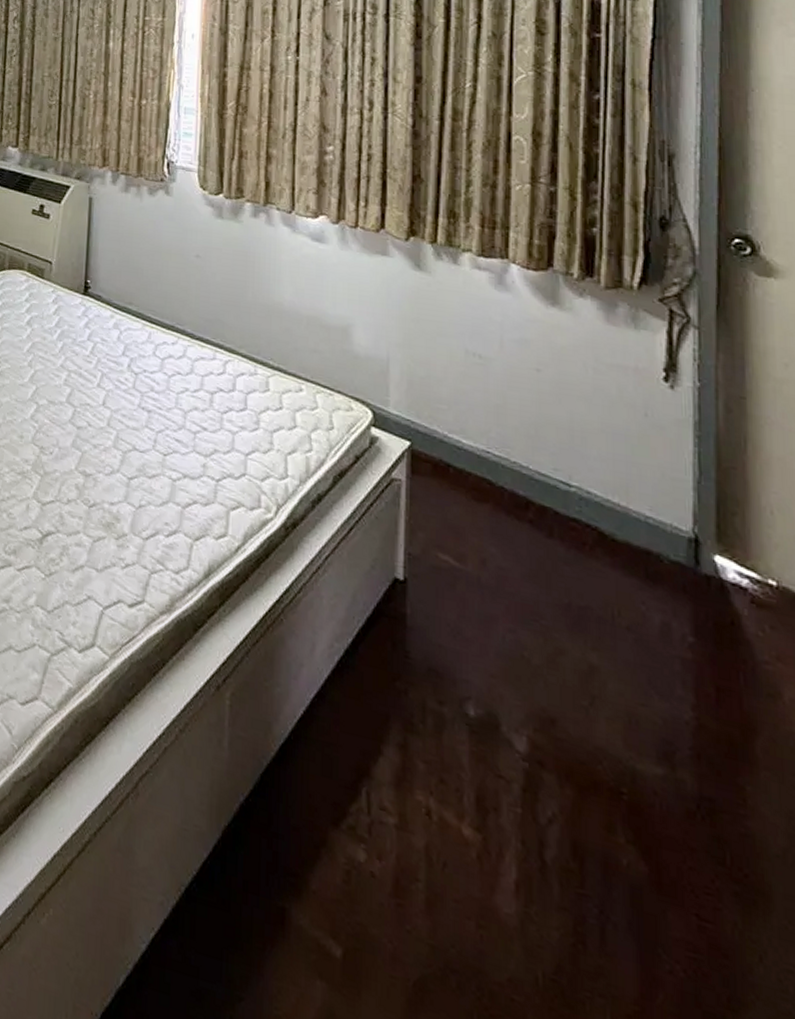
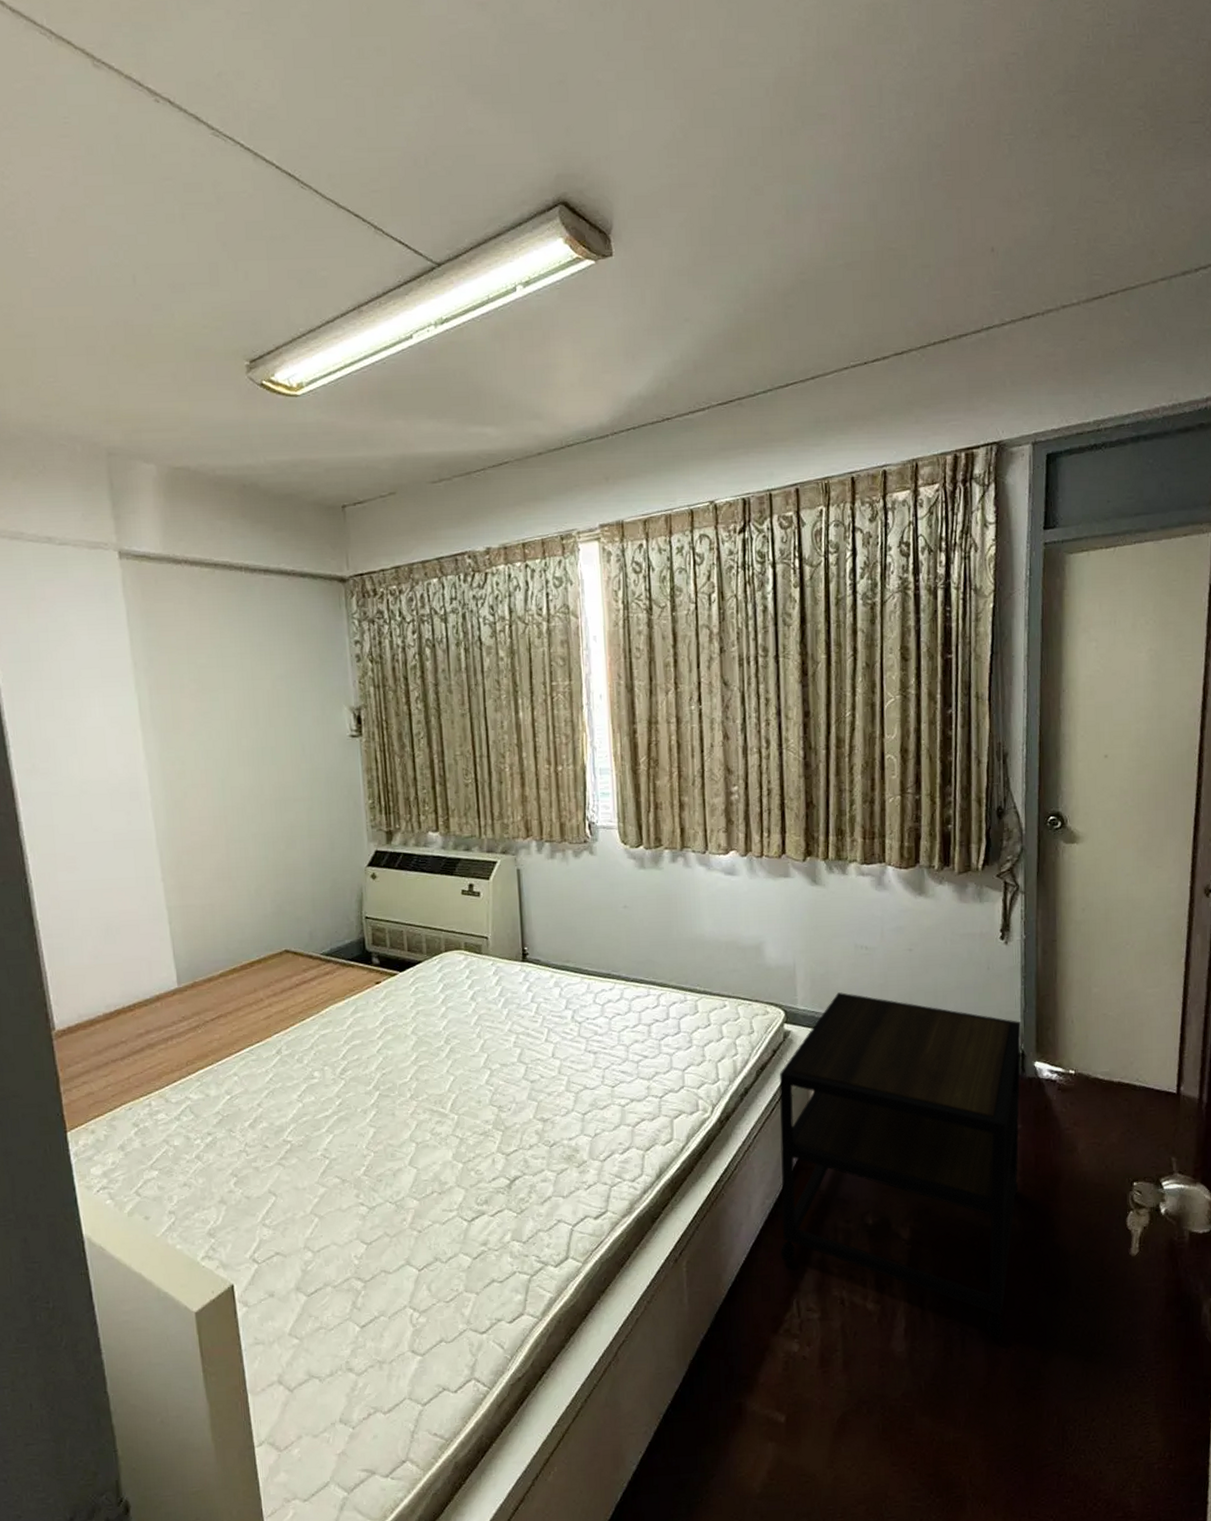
side table: none [348,403,694,947] -> present [779,992,1022,1338]

